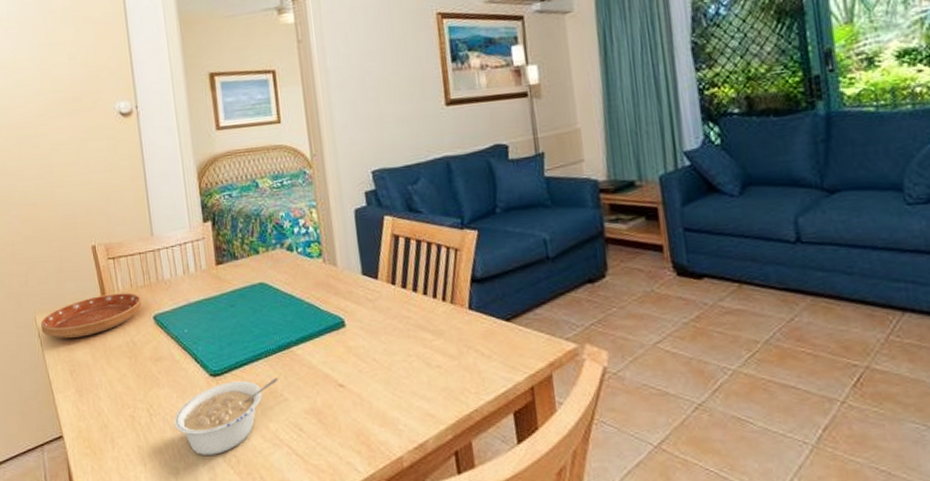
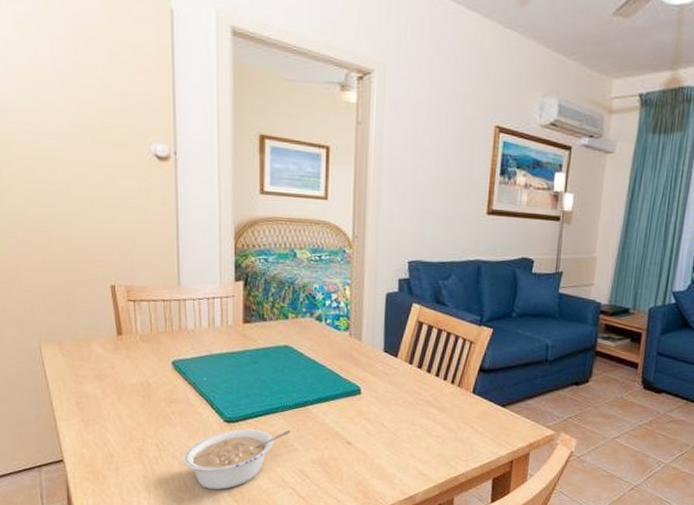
saucer: present [41,293,142,339] -> none [46,334,161,372]

